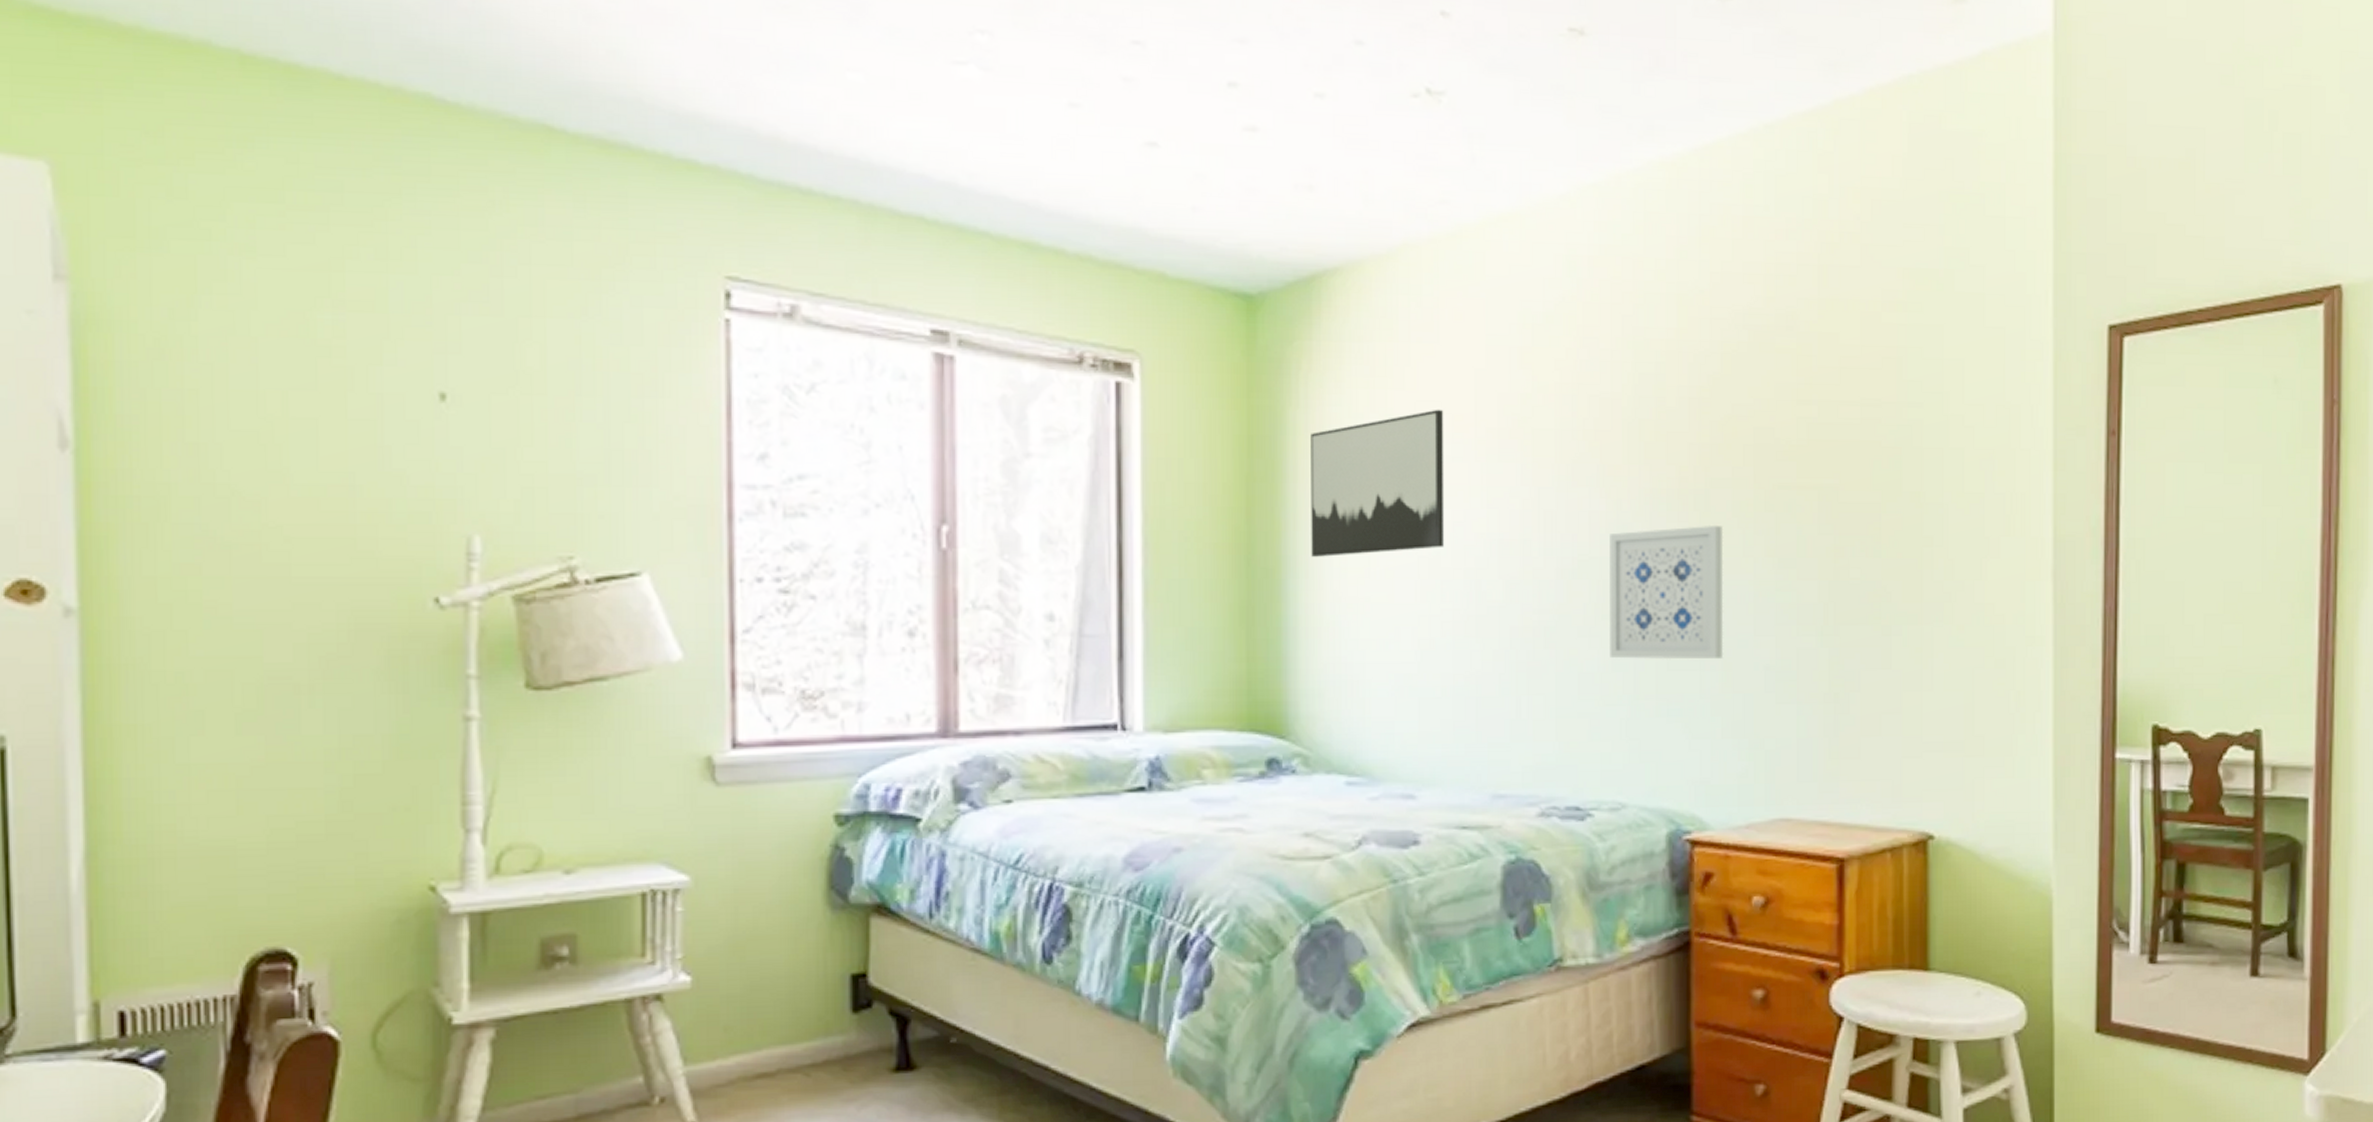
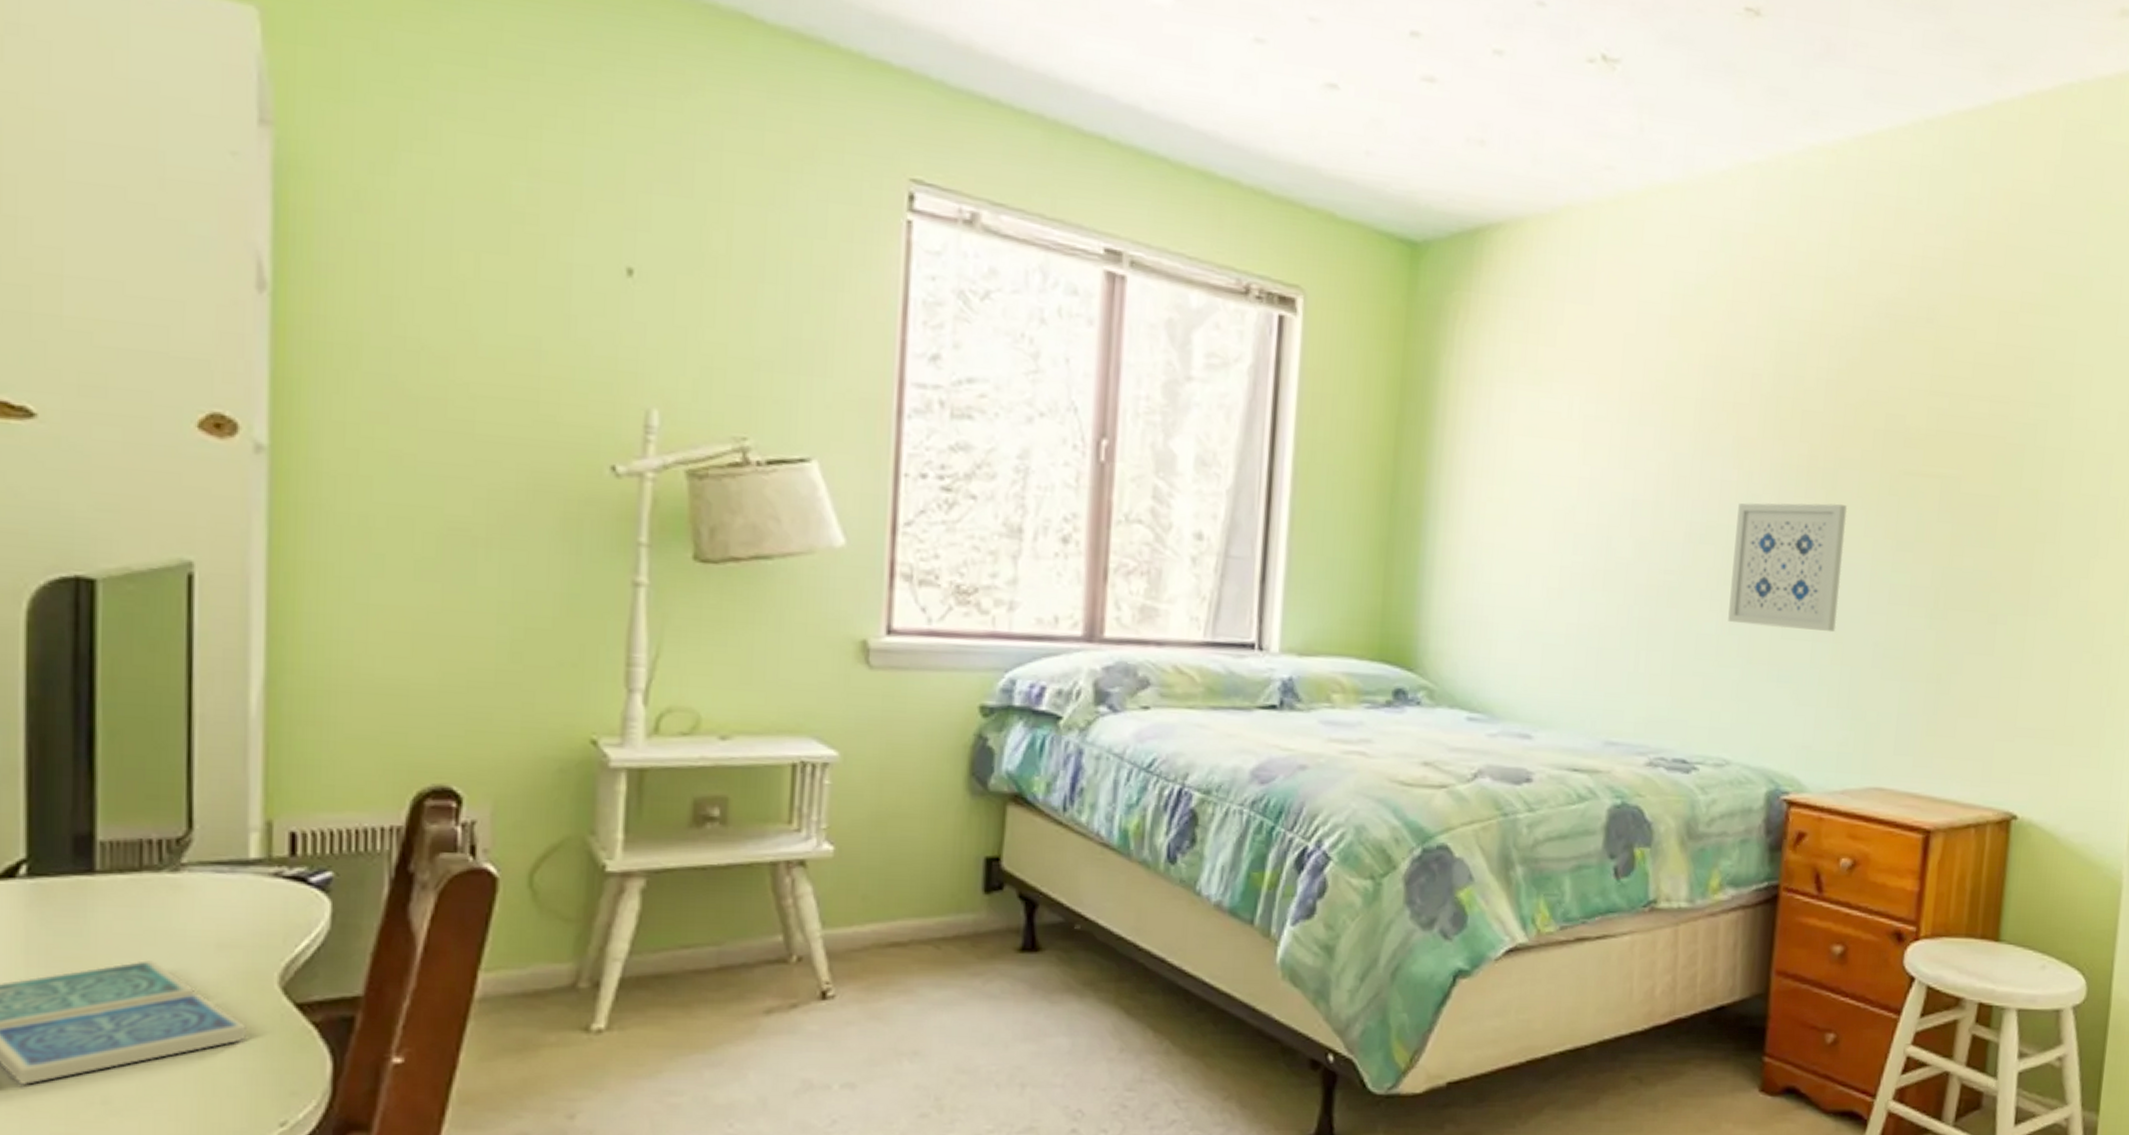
wall art: present [1311,409,1445,558] -> none [1452,368,1592,503]

